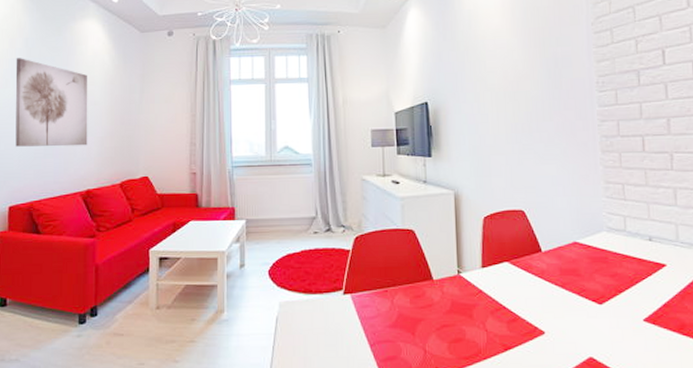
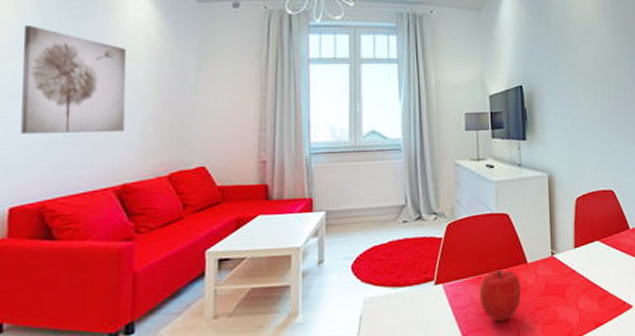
fruit: none [385,284,428,336] -> present [479,269,522,322]

